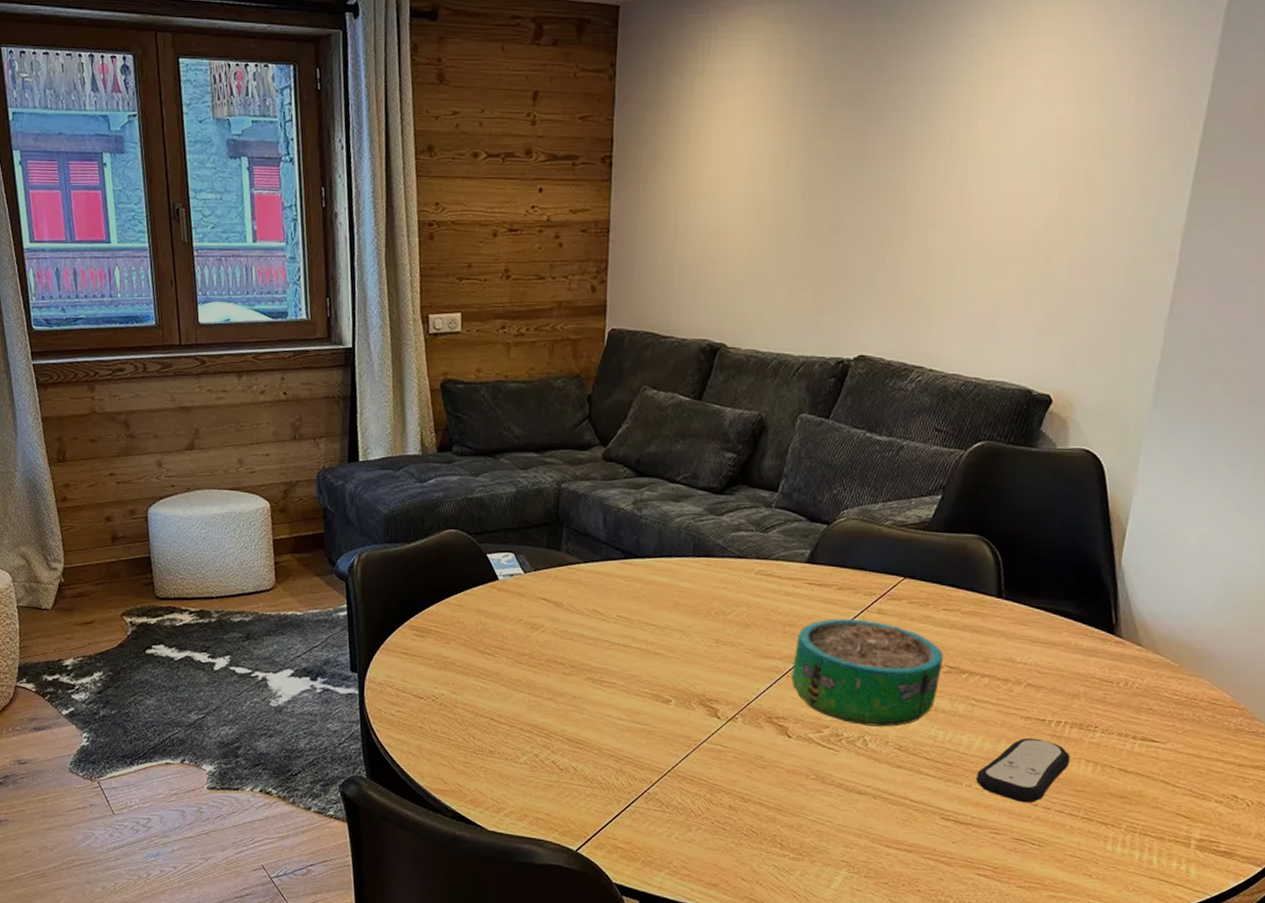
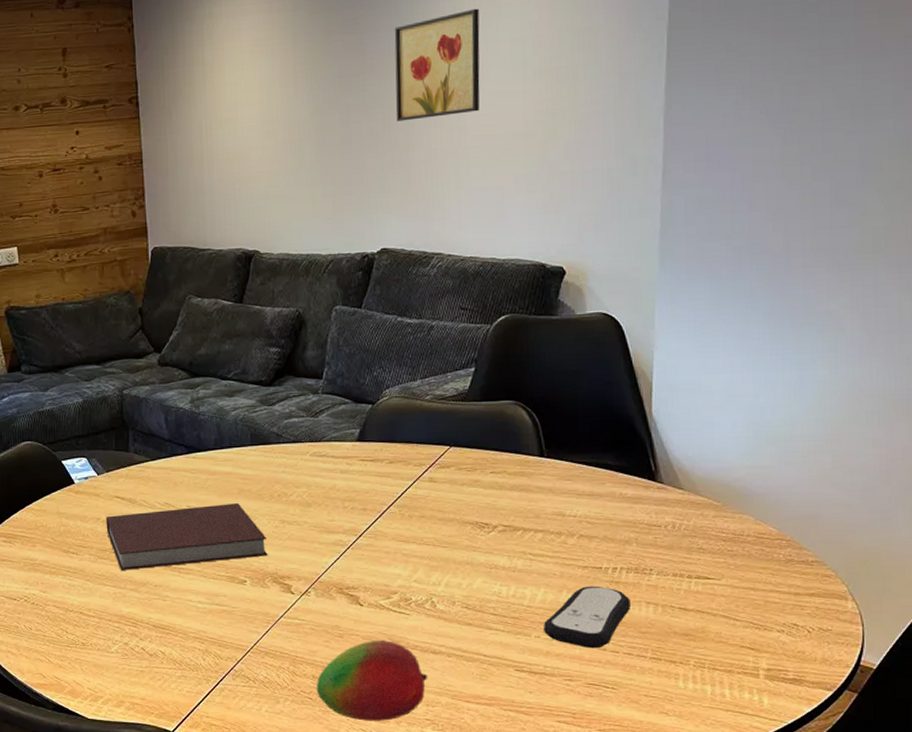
notebook: none [527,616,699,678] -> present [105,503,268,570]
fruit: none [731,775,850,859] -> present [316,641,428,721]
decorative bowl: present [791,618,943,727] -> none [356,488,497,588]
wall art: none [892,95,999,215] -> present [394,8,480,122]

